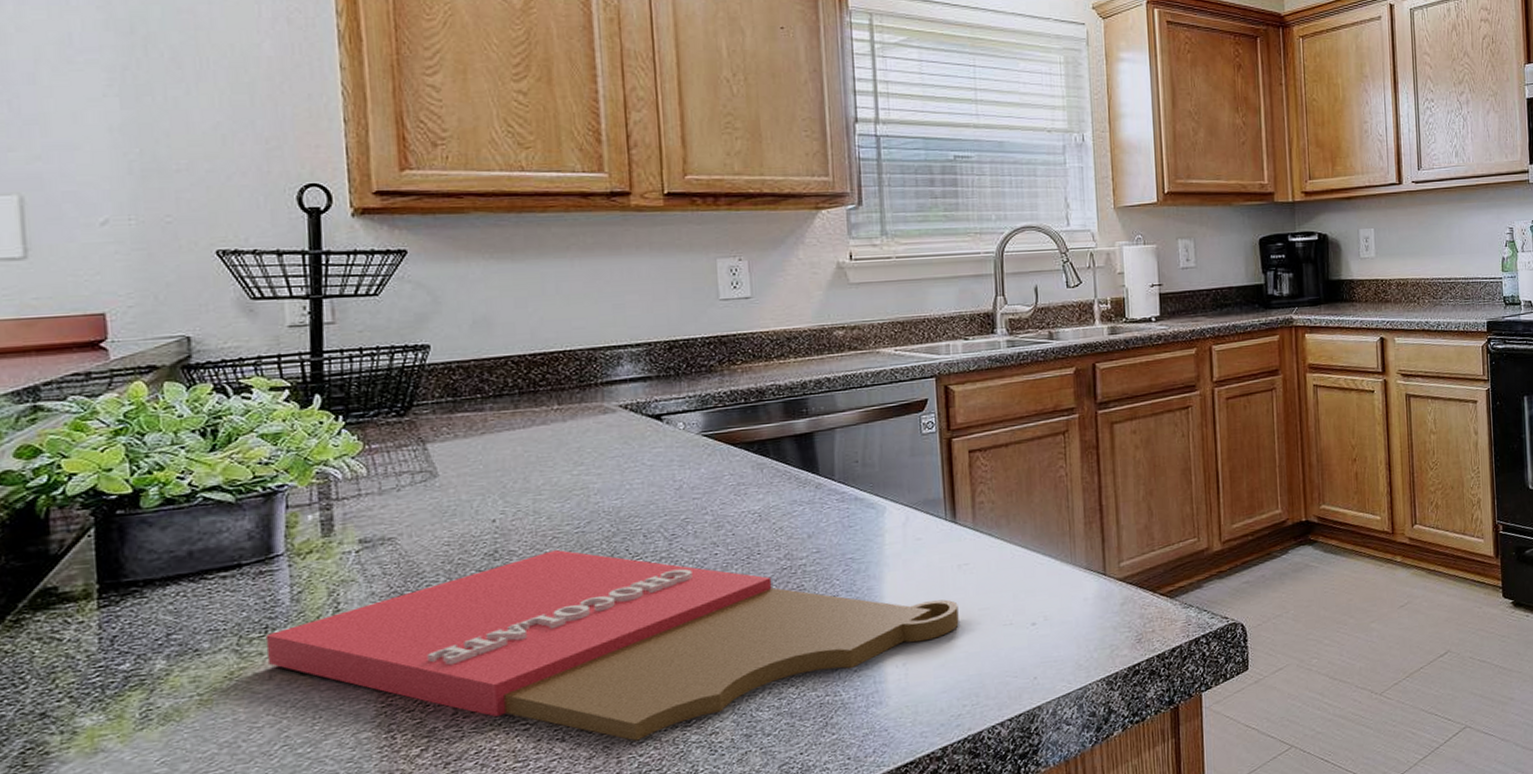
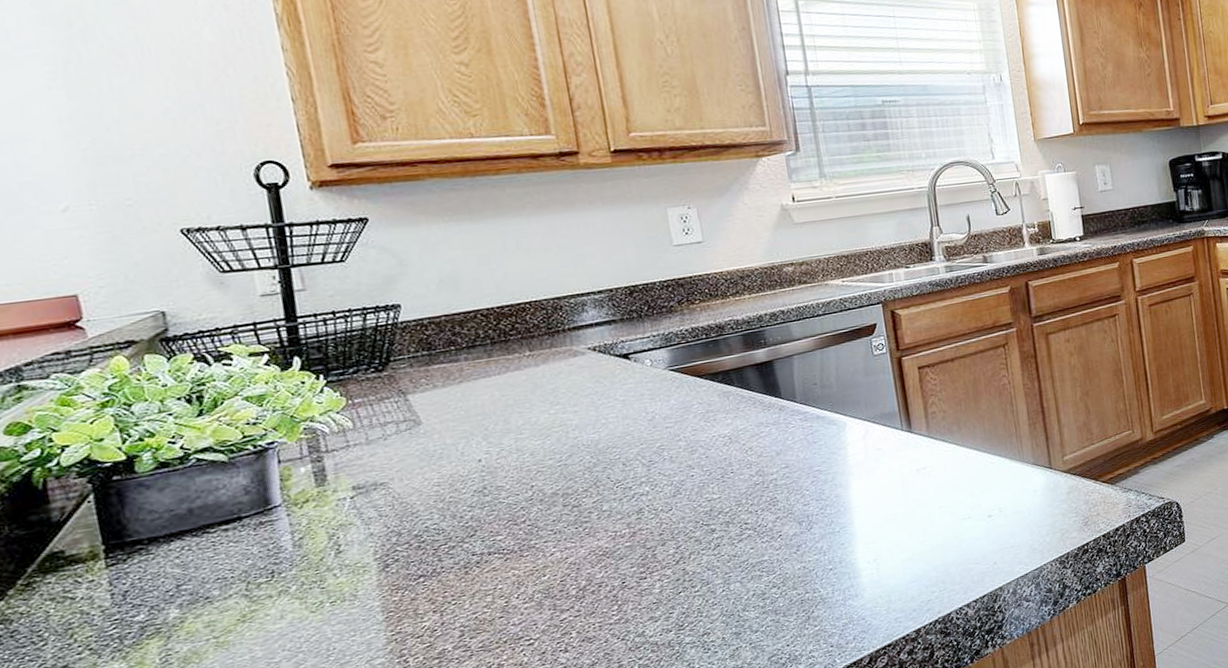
cutting board: present [267,550,959,741] -> none [274,482,922,647]

